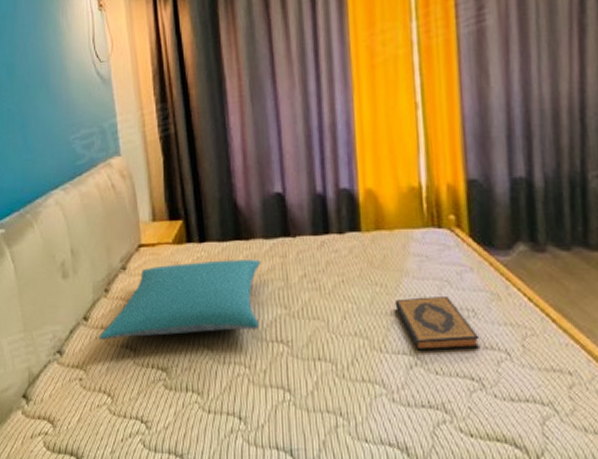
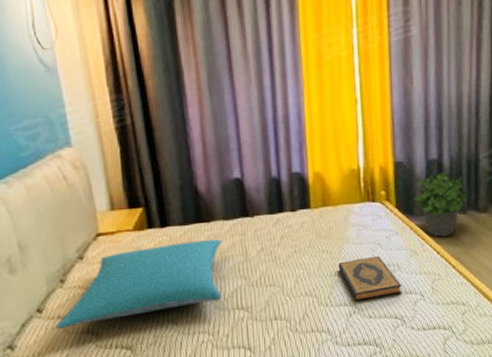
potted plant: none [494,193,575,279] -> present [414,171,470,237]

